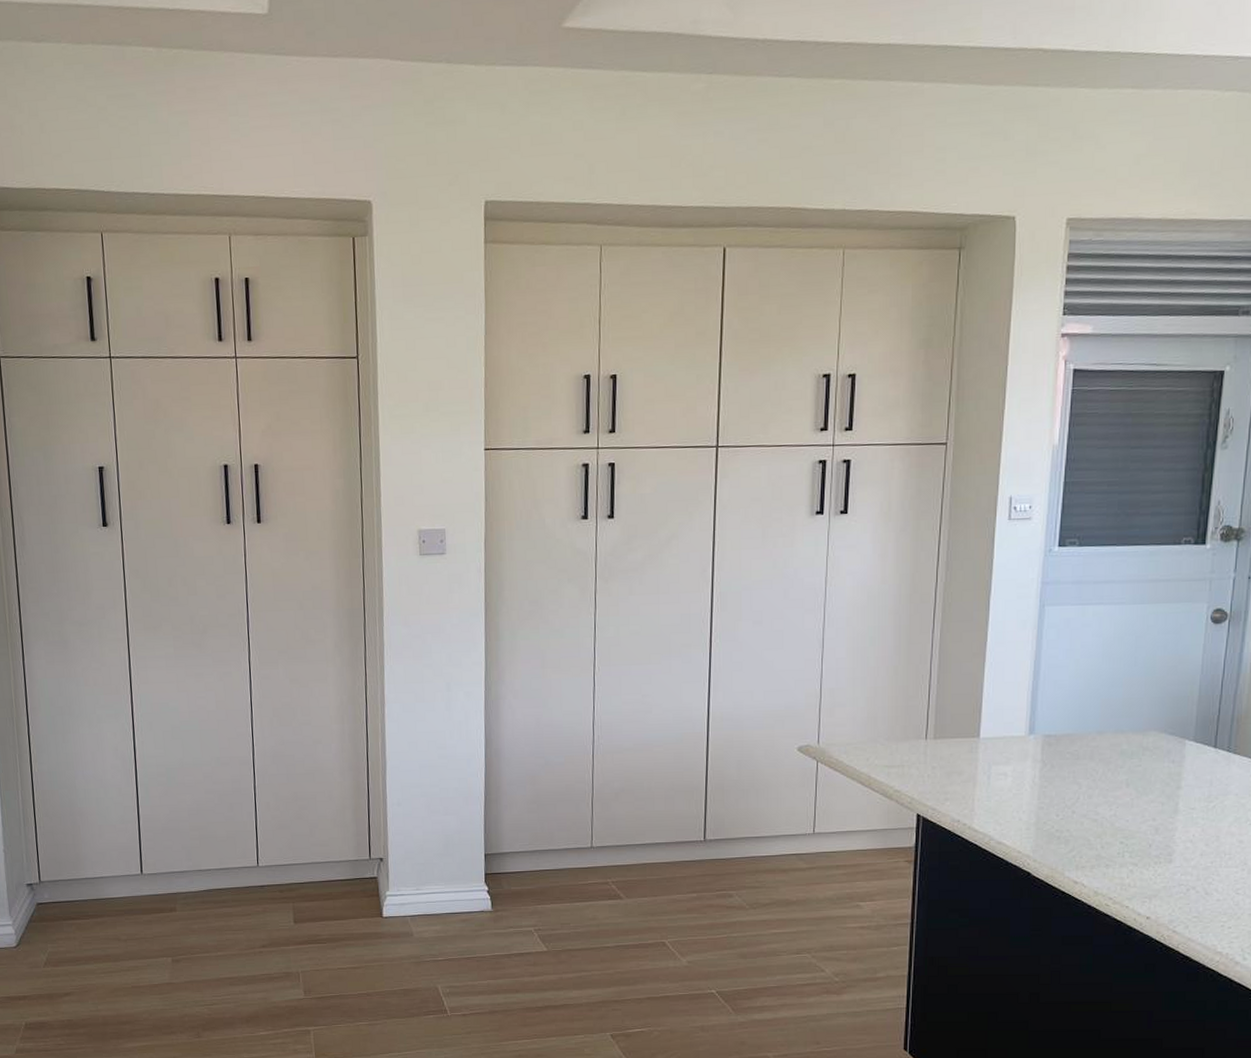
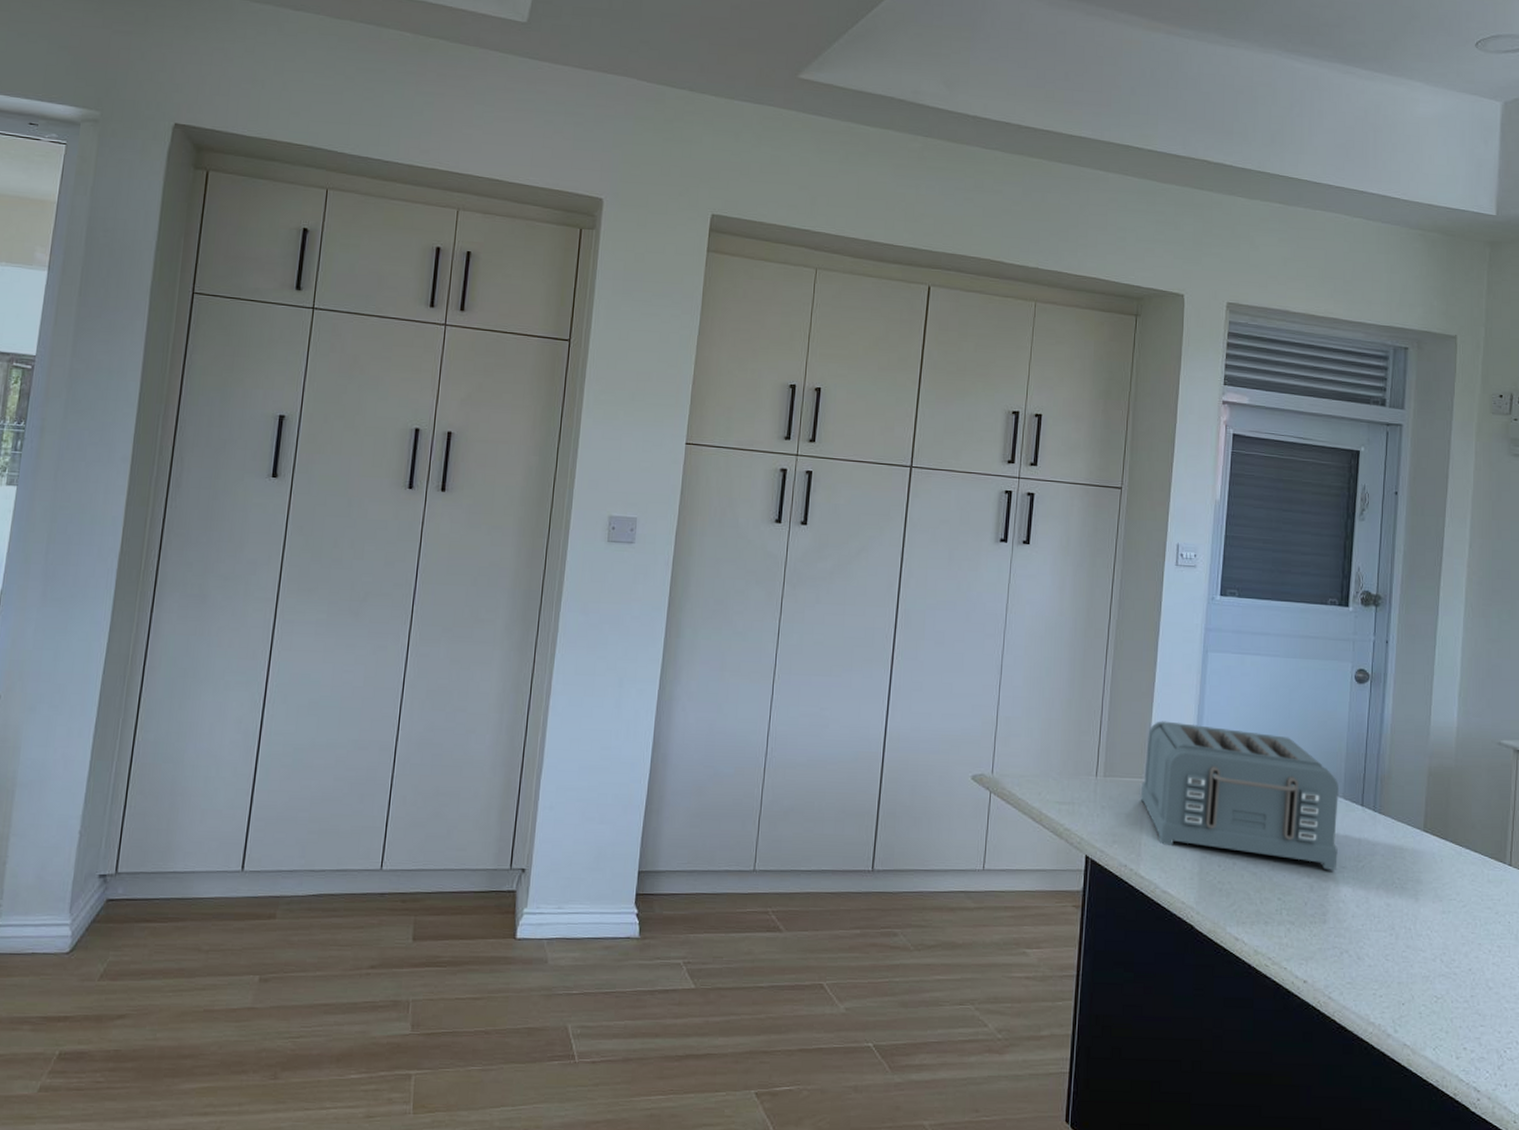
toaster: none [972,679,1189,812] -> present [1140,721,1339,870]

